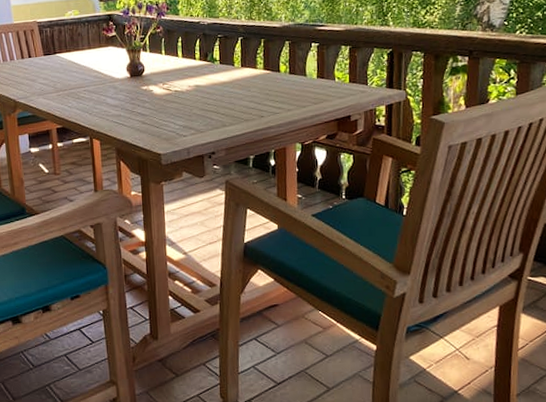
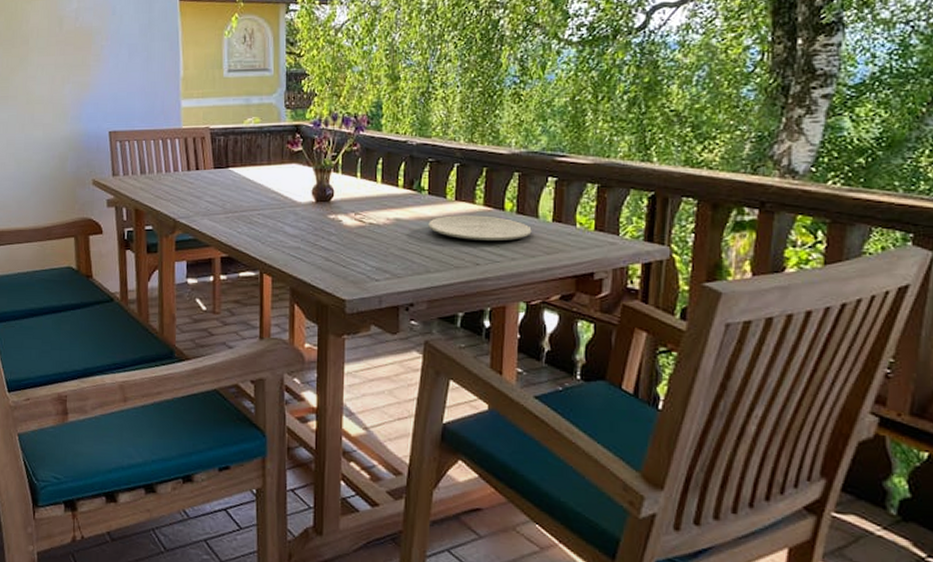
plate: none [222,77,302,98] -> present [428,215,532,241]

